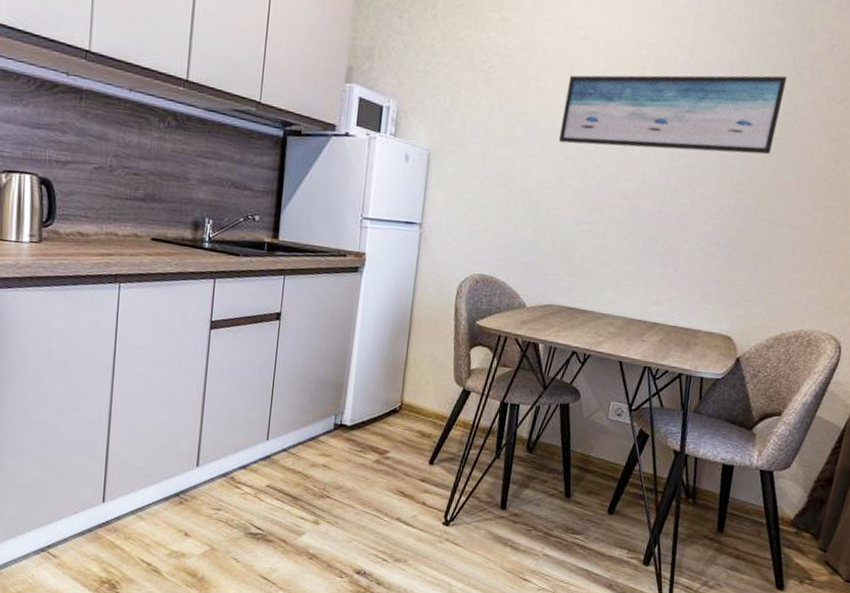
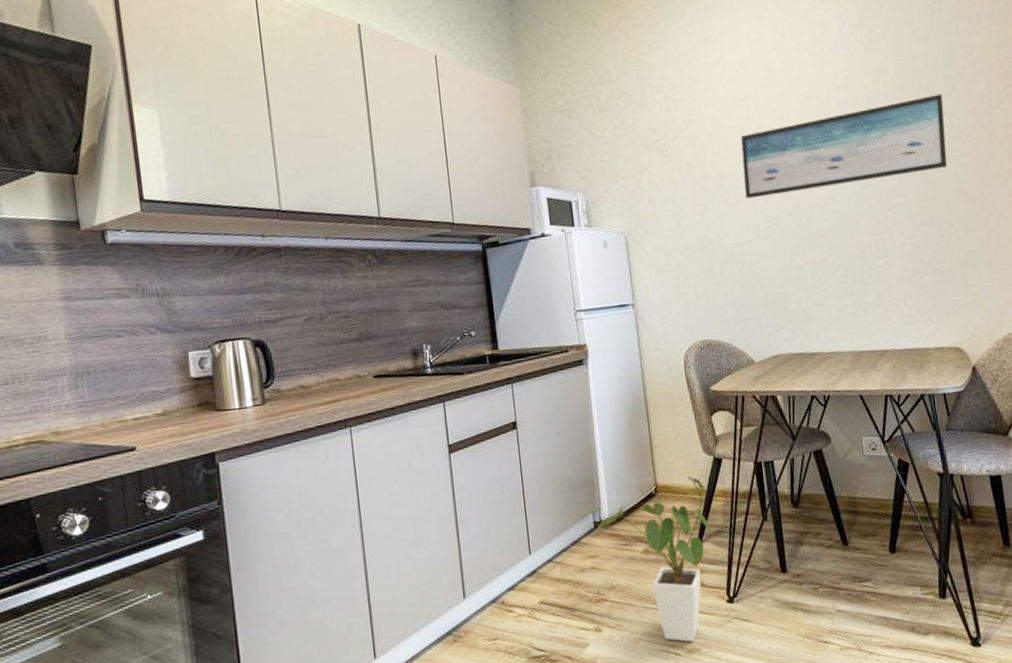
house plant: none [335,401,448,552] -> present [596,476,714,642]

